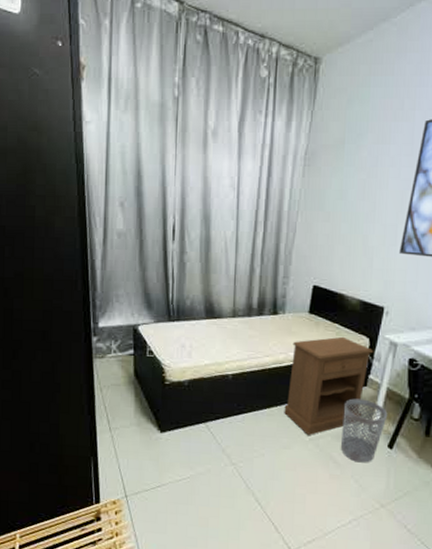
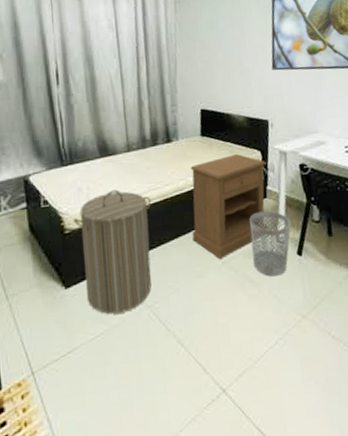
laundry hamper: none [174,352,250,464] -> present [73,189,152,315]

